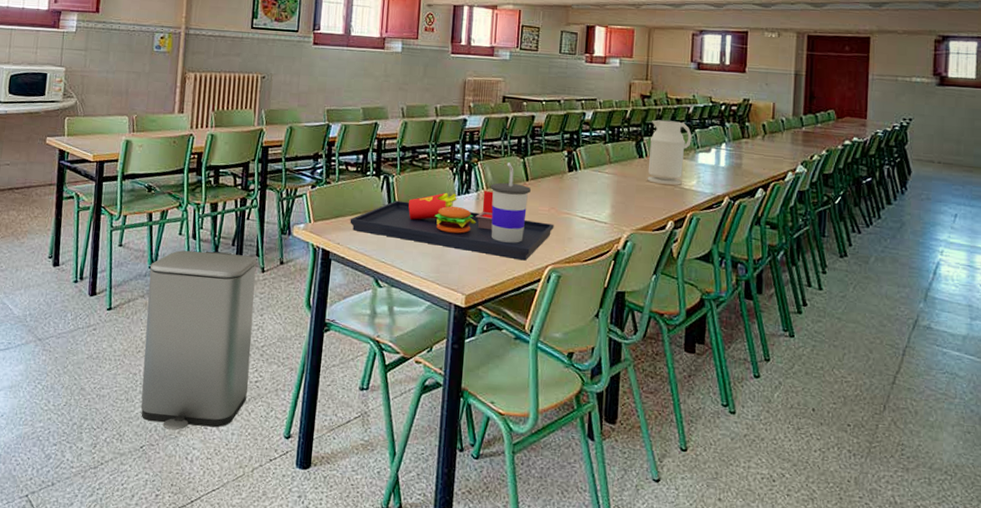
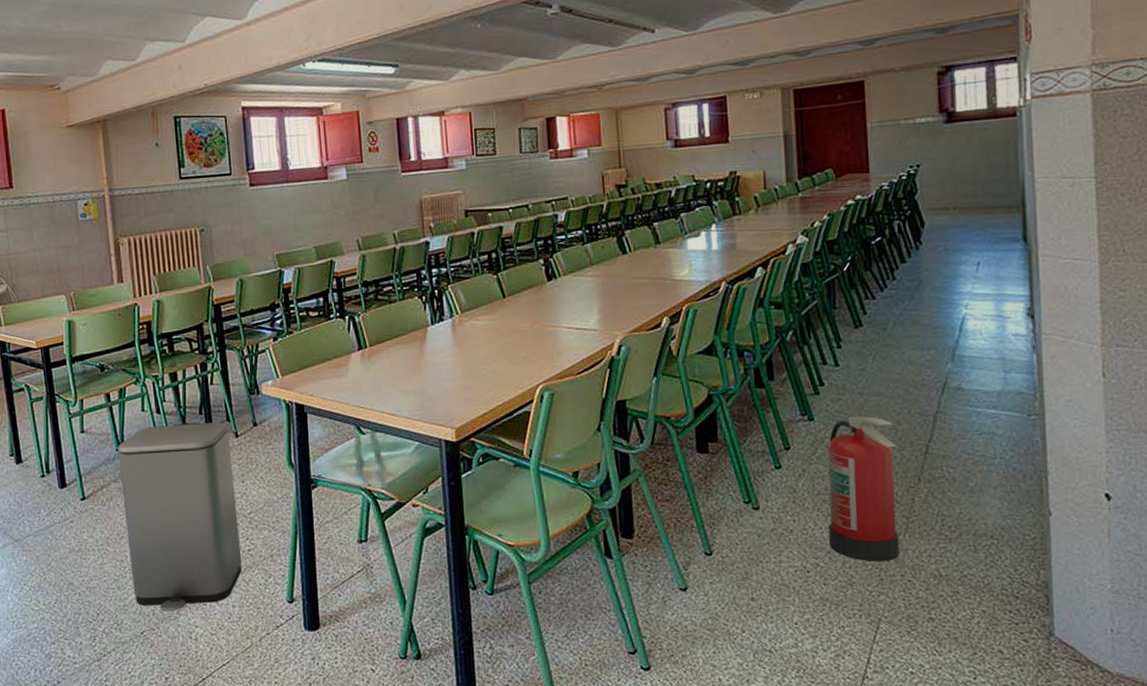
food tray: present [349,162,554,261] -> none [320,281,540,384]
water jug: present [647,120,692,186] -> none [631,208,678,280]
fire extinguisher: none [796,338,867,481] -> present [827,416,900,561]

